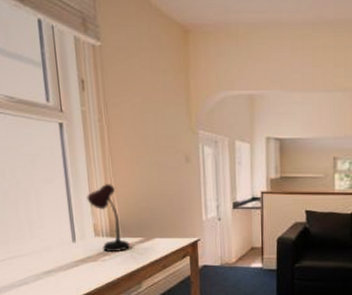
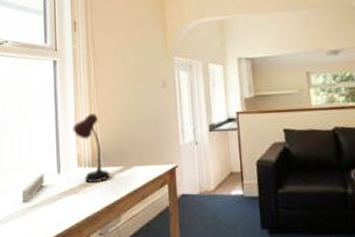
book: none [33,240,59,268] -> present [21,172,45,203]

